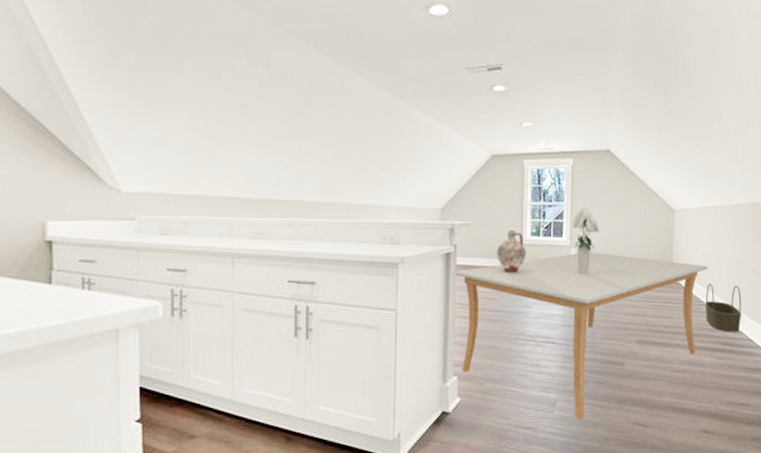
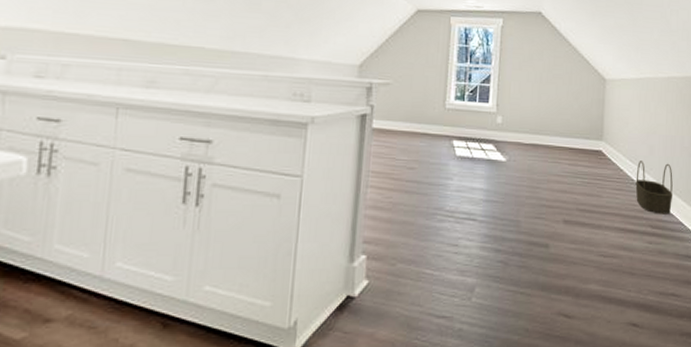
dining table: present [453,252,708,420] -> none [368,120,640,309]
ceramic jug: present [497,230,527,274] -> none [417,92,450,141]
bouquet: present [572,207,600,275] -> none [499,71,529,146]

